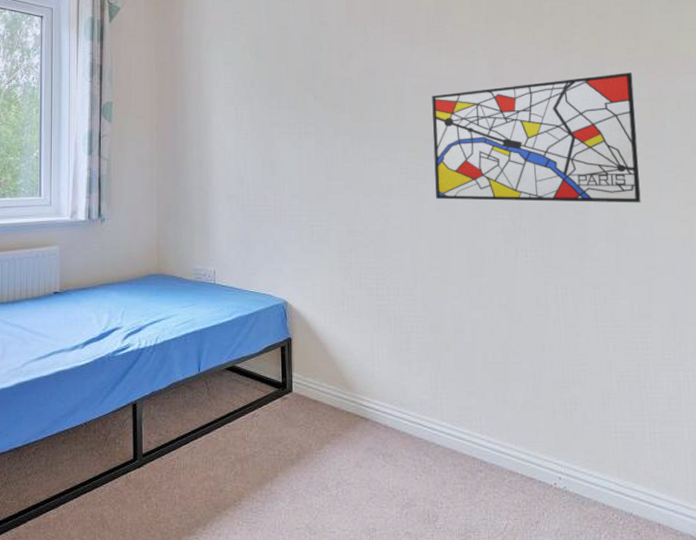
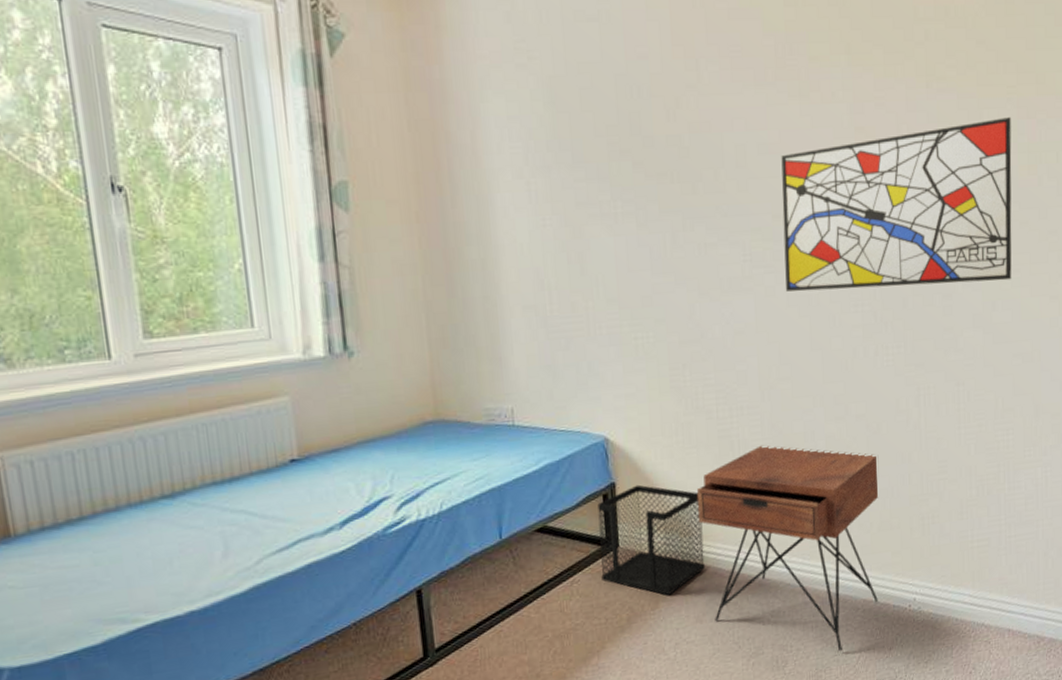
wastebasket: none [276,342,364,440] -> present [597,484,705,596]
nightstand: none [358,321,524,516] -> present [697,445,879,652]

